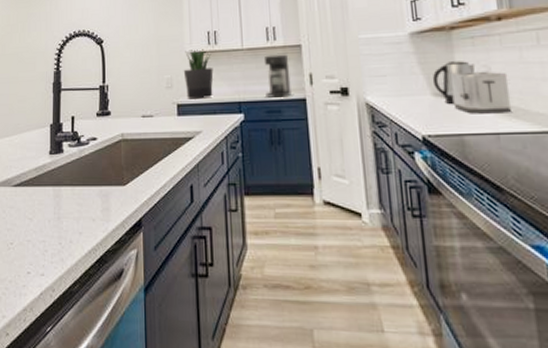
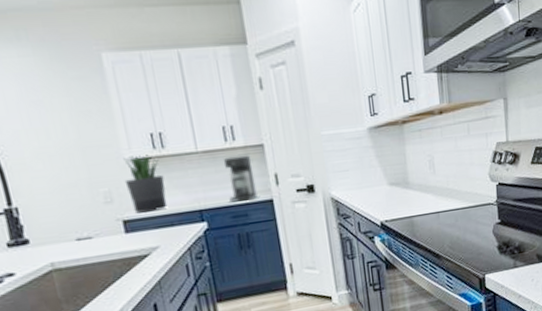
kettle: present [432,61,476,104] -> none [388,152,423,191]
toaster: present [450,71,512,114] -> none [402,160,449,199]

